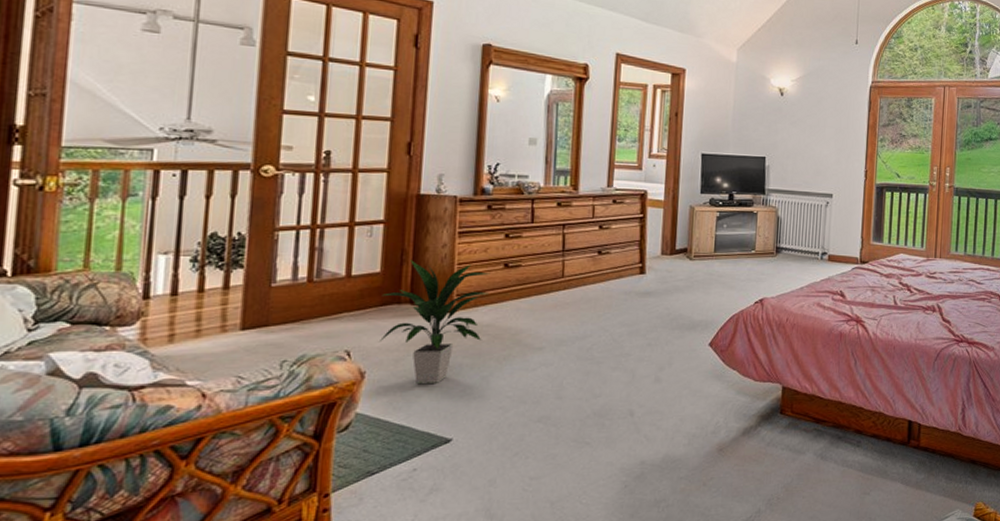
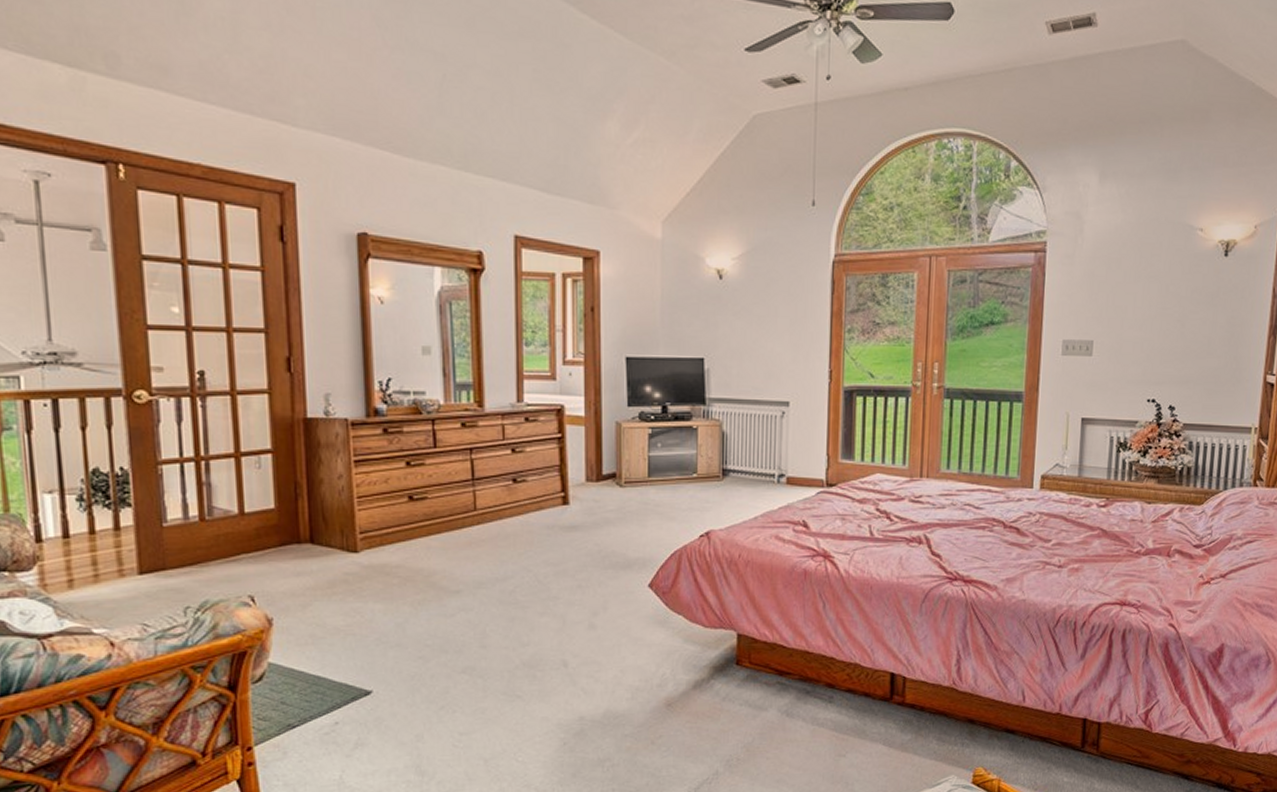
indoor plant: present [380,260,490,383] -> none [279,494,395,631]

